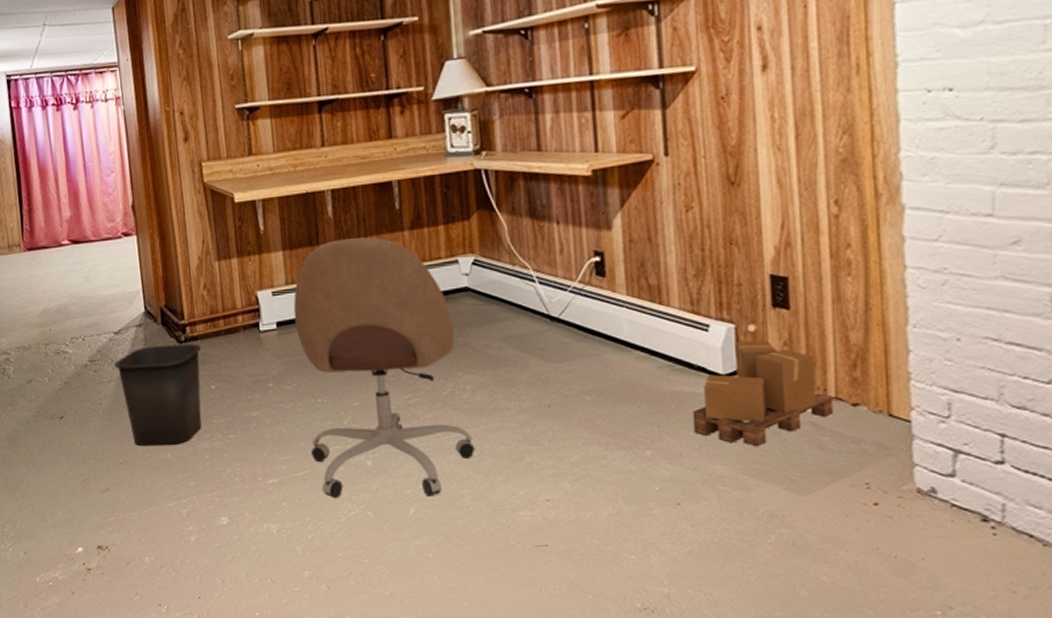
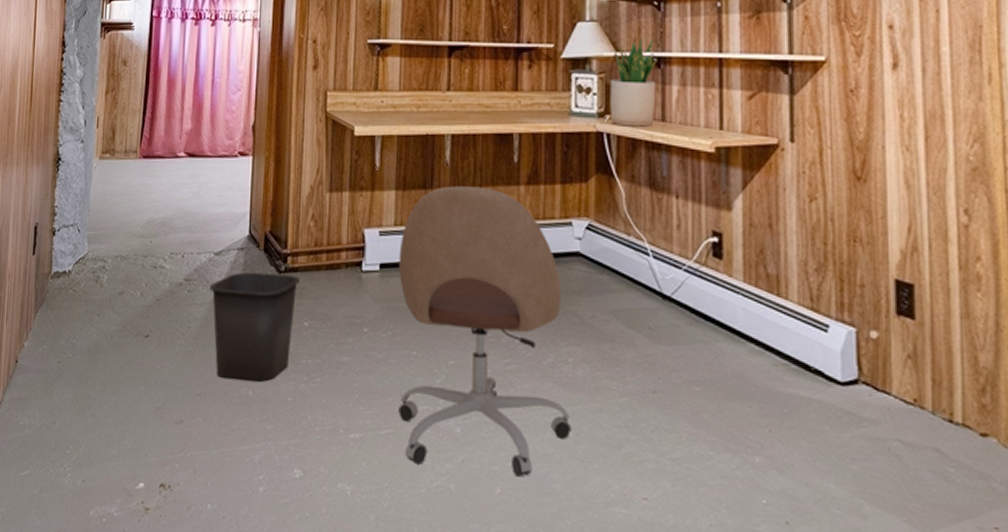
planter: none [483,69,531,161] -> present [610,38,657,127]
cardboard boxes: present [692,340,834,447] -> none [807,347,960,469]

